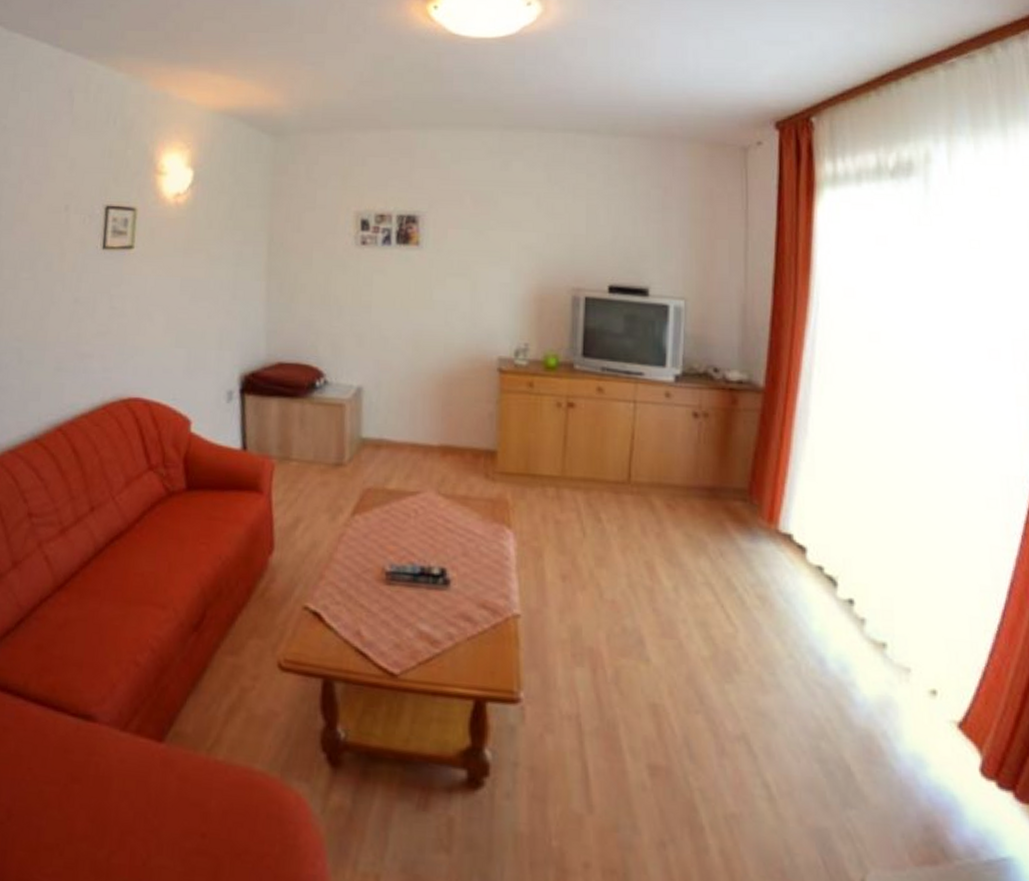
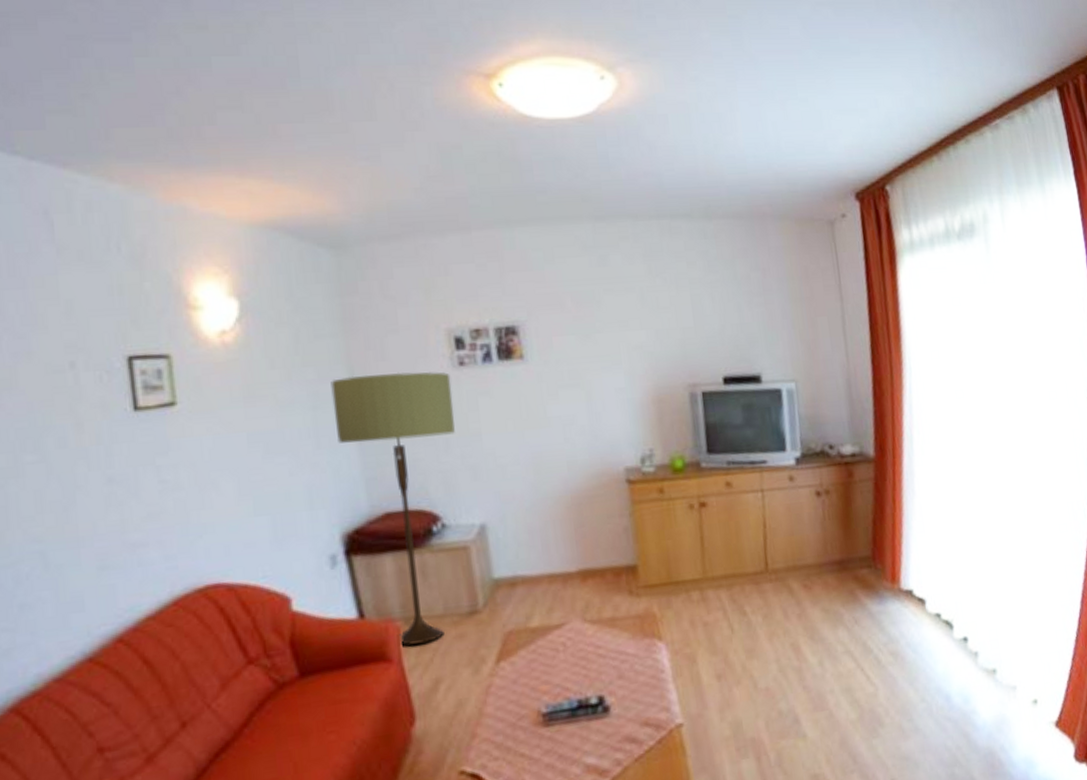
floor lamp: none [250,242,353,483] -> present [331,372,455,646]

